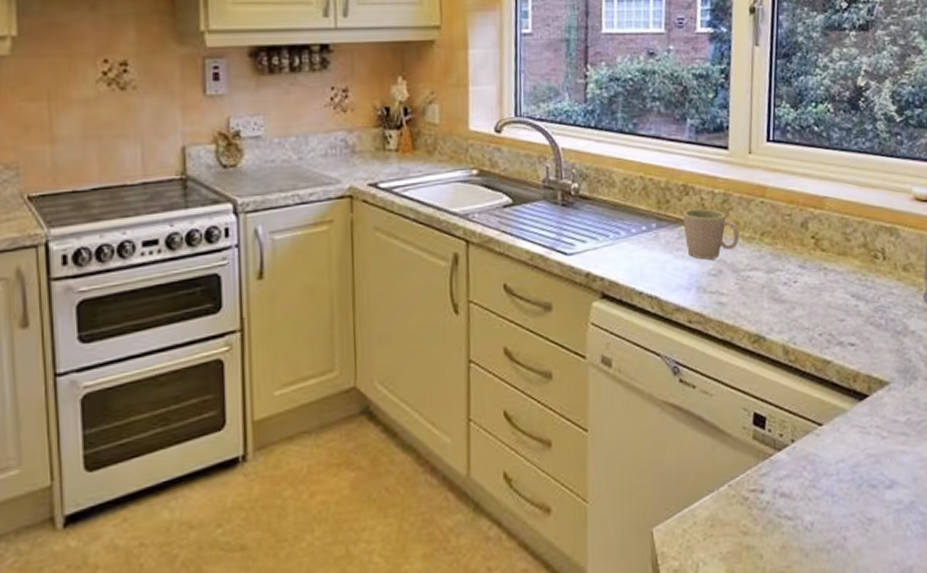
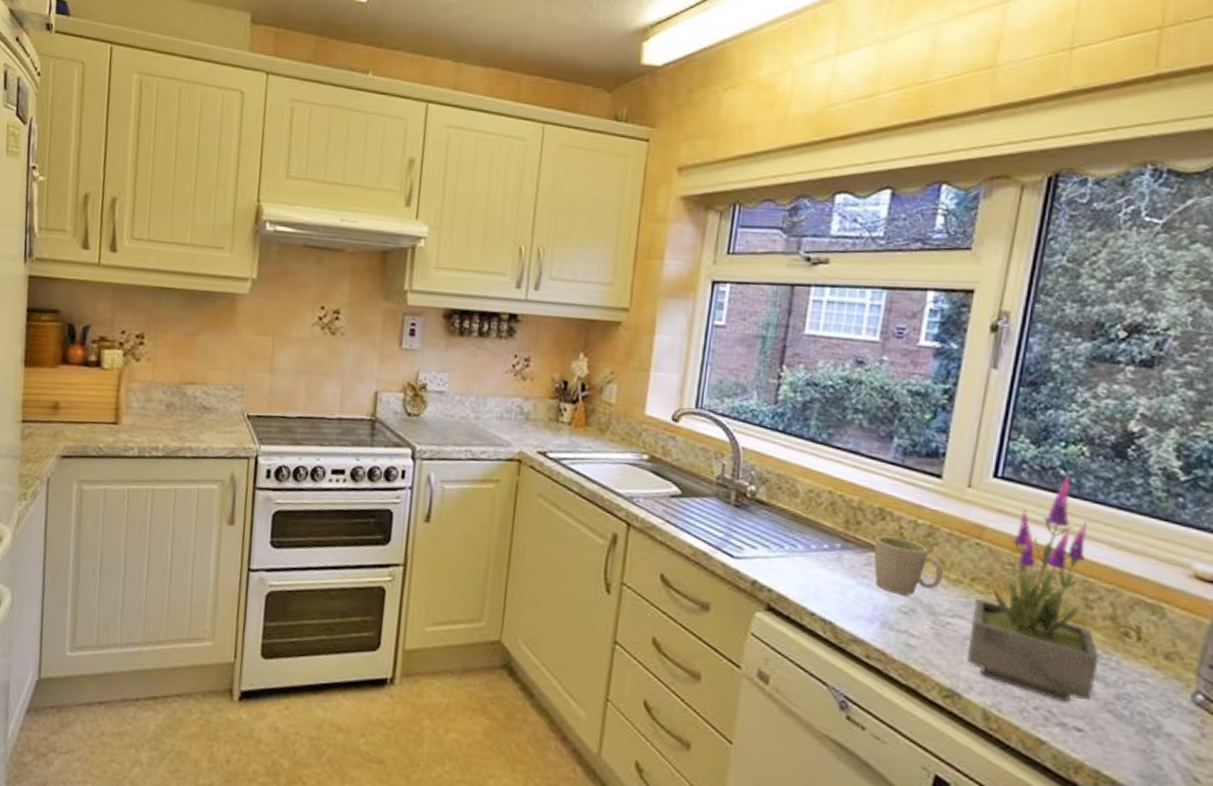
potted plant: none [765,130,860,324] -> present [967,475,1099,702]

